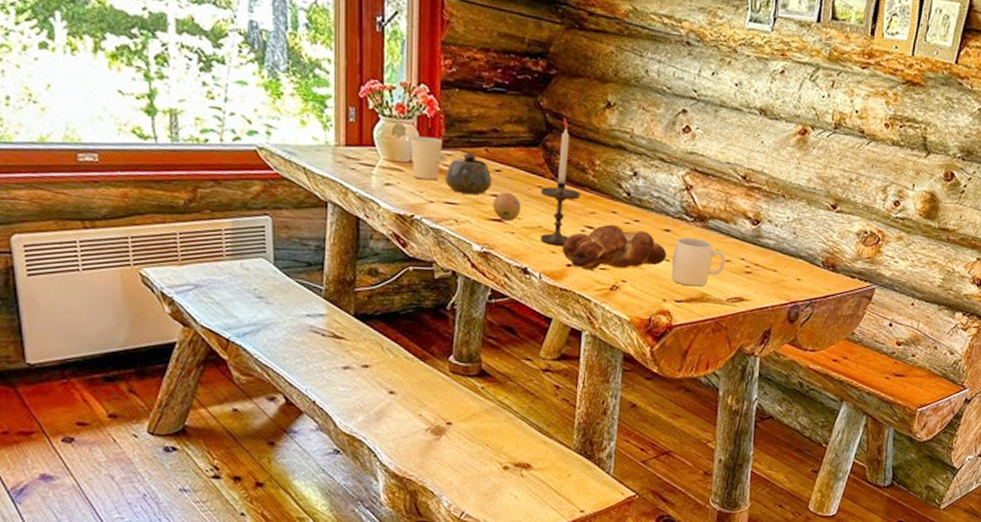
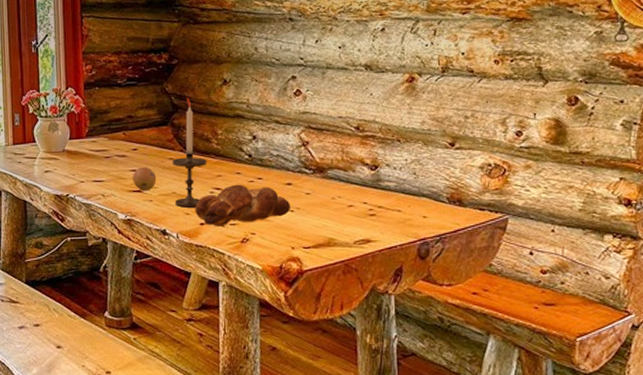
cup: present [411,136,448,181] -> none [63,129,93,164]
teapot: present [444,153,493,195] -> none [91,138,131,172]
mug: present [671,237,726,287] -> none [296,188,349,233]

